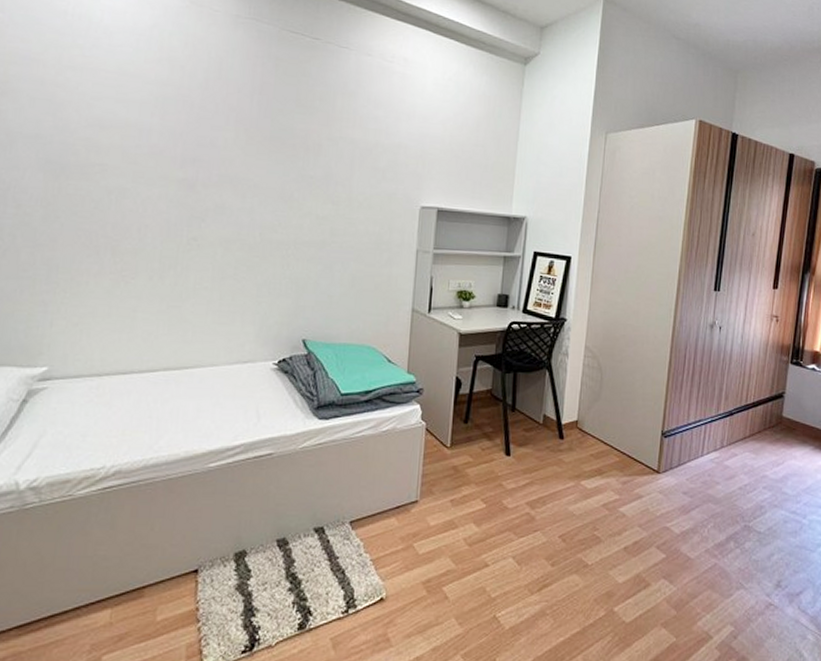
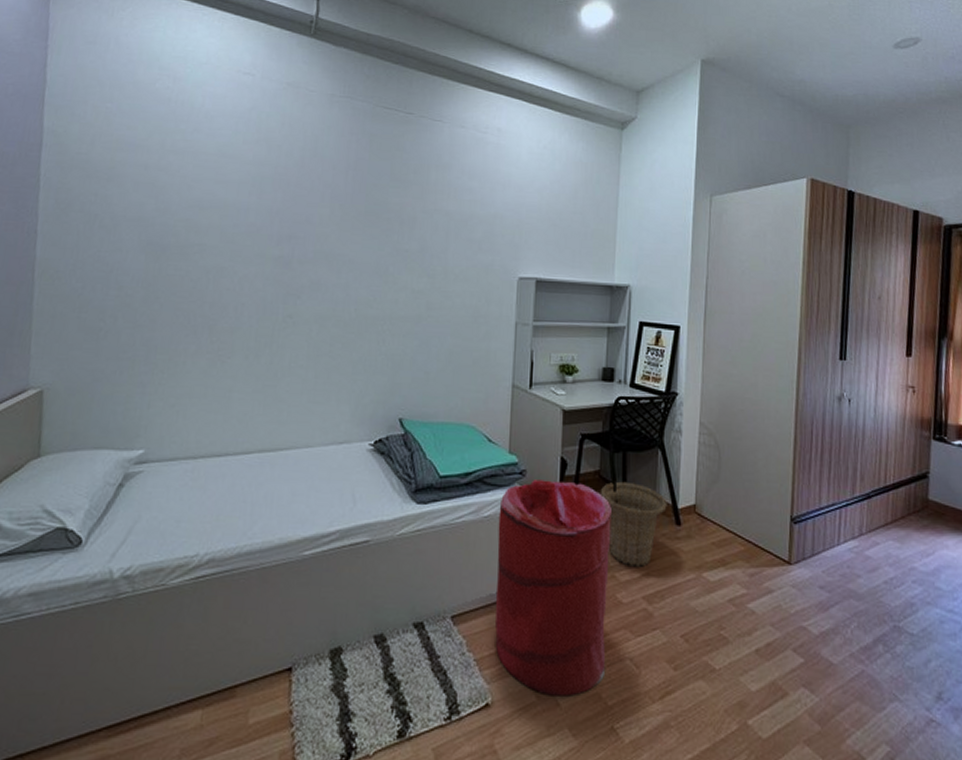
laundry hamper: none [390,397,501,590] -> present [495,480,612,697]
basket: none [491,399,552,476] -> present [600,481,667,567]

